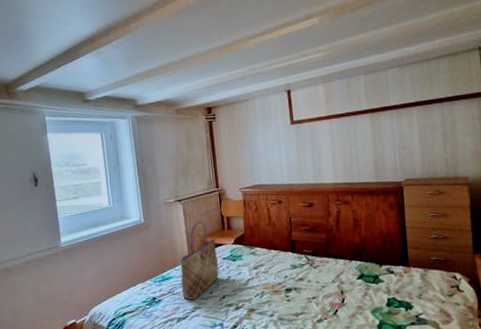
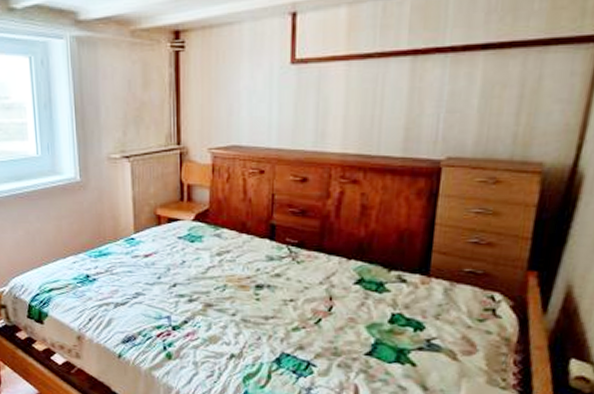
tote bag: present [180,221,219,301] -> none [121,186,172,285]

